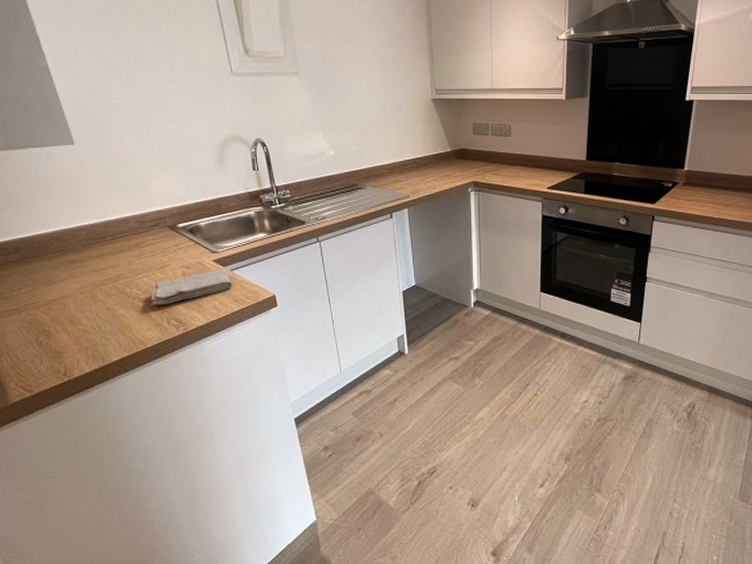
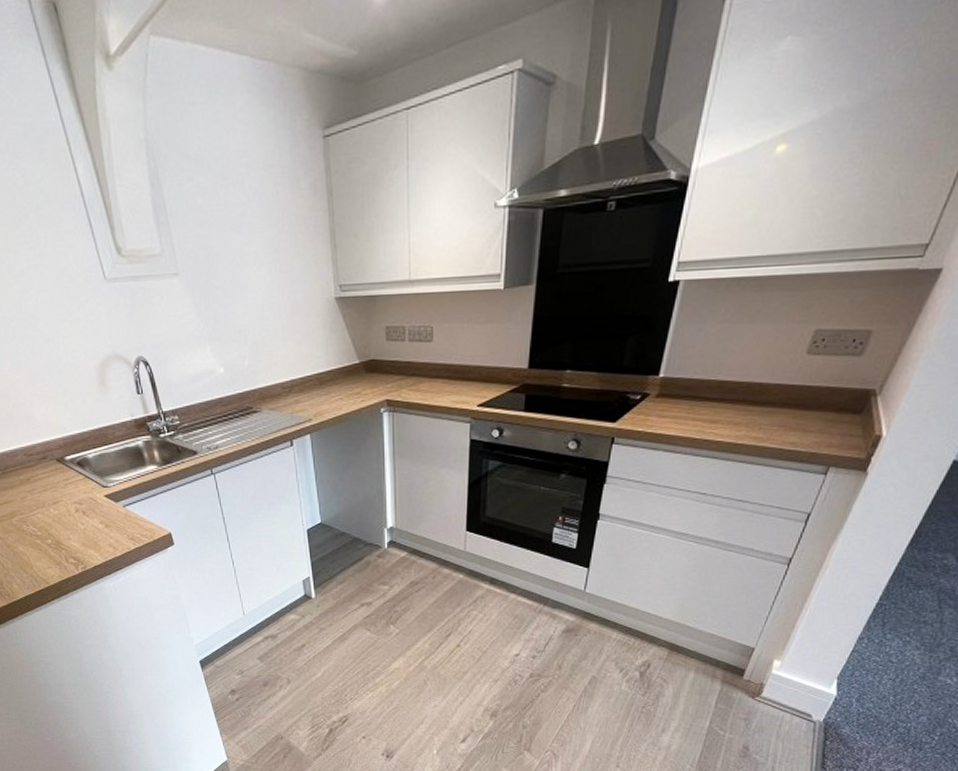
washcloth: present [151,269,233,305] -> none [47,505,127,543]

